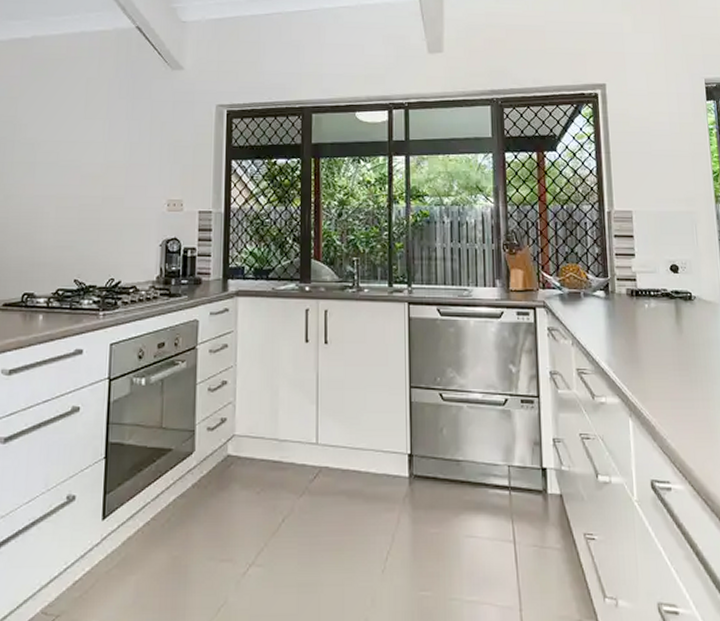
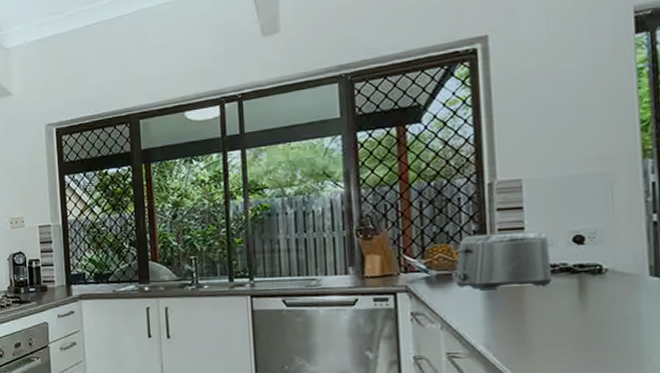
toaster: none [583,257,657,310] -> present [455,231,553,291]

